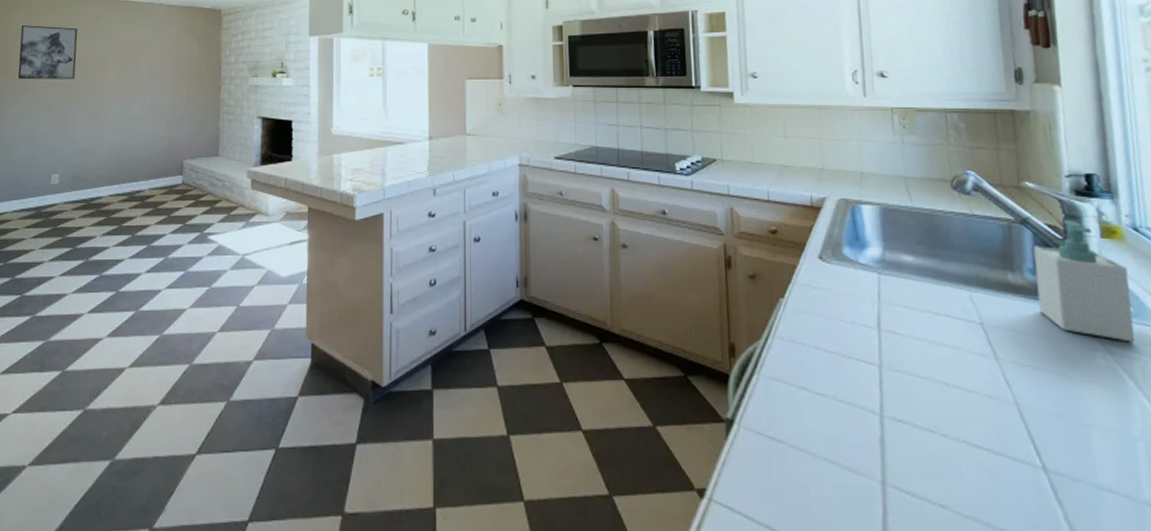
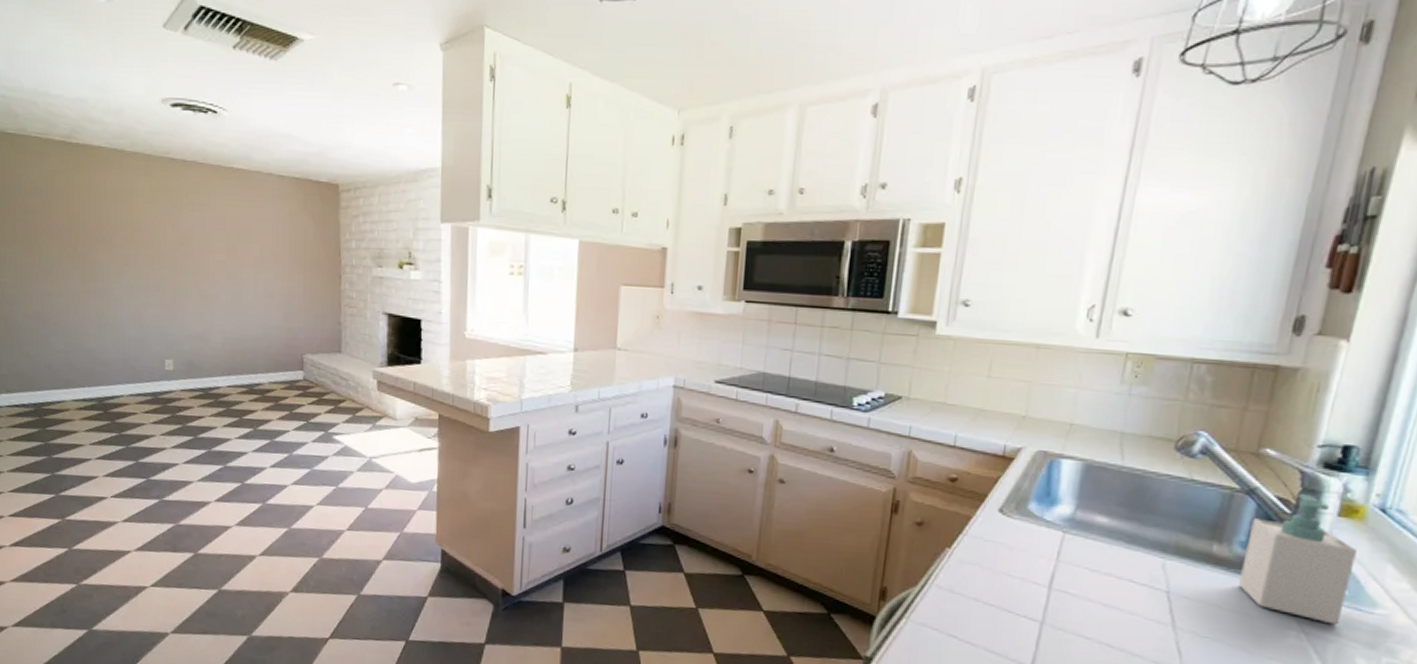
wall art: present [17,25,78,80] -> none [115,190,180,257]

